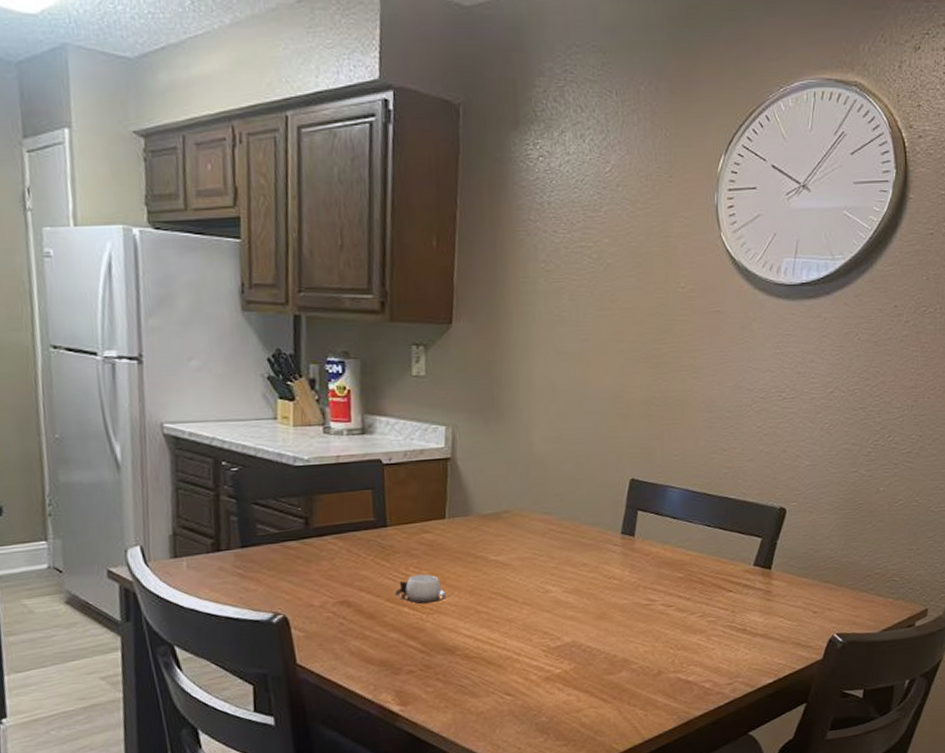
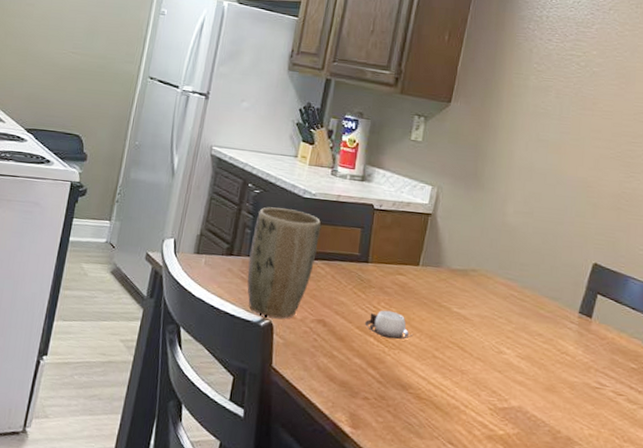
plant pot: none [241,482,324,611] -> present [247,207,321,319]

